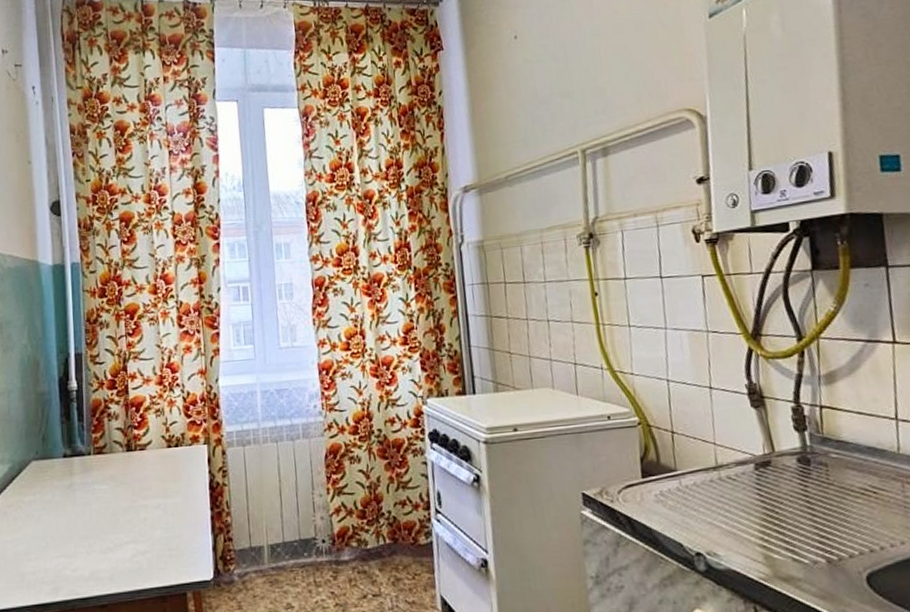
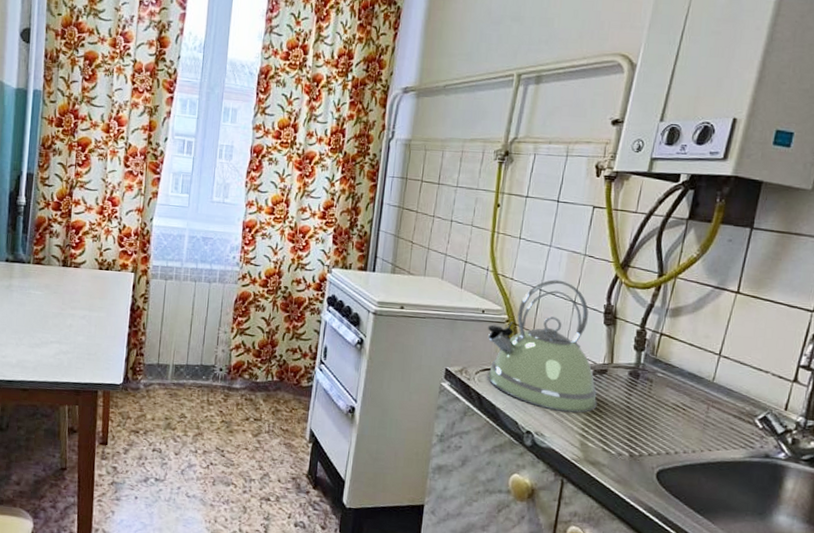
kettle: none [619,365,771,522] -> present [487,279,597,413]

